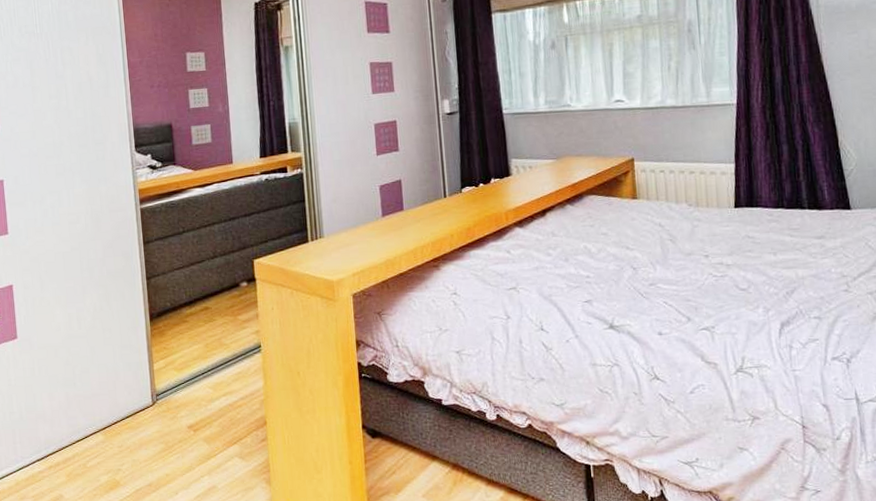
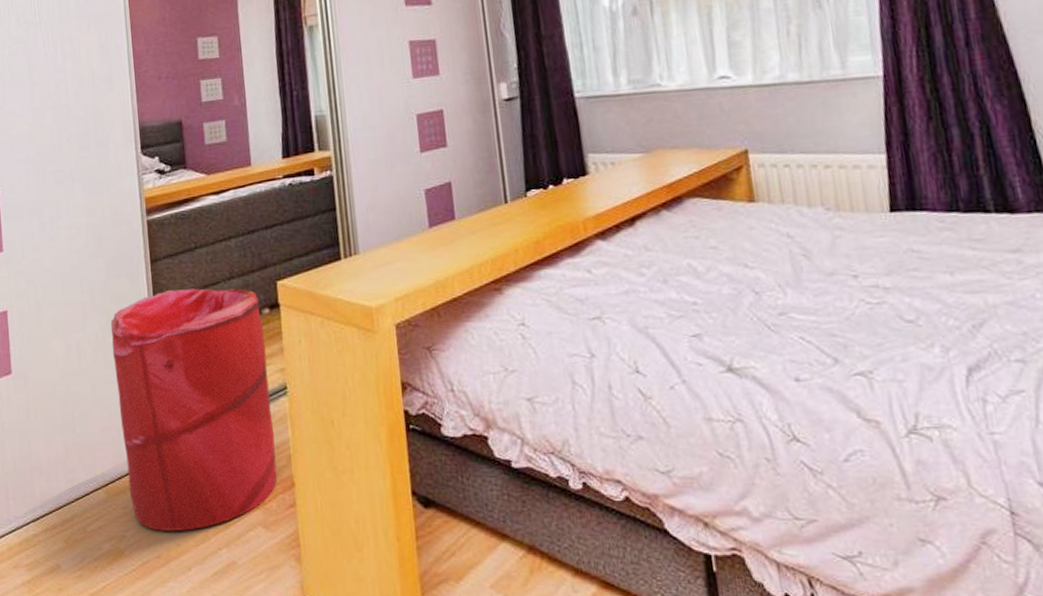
laundry hamper: none [107,266,252,464] -> present [110,288,278,531]

